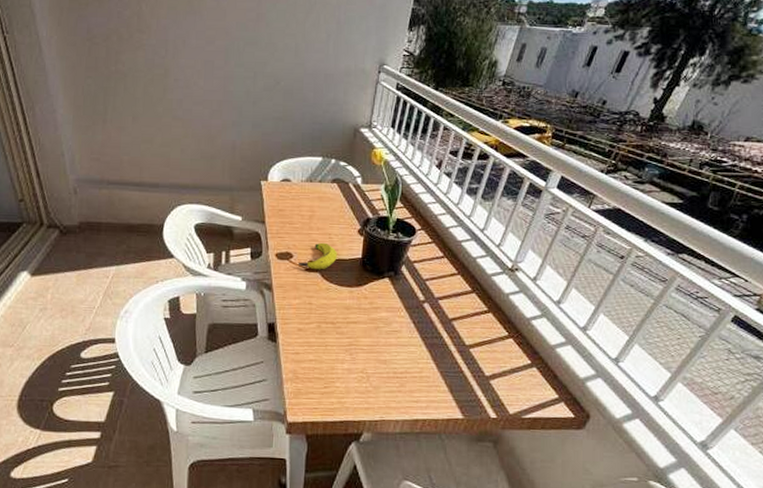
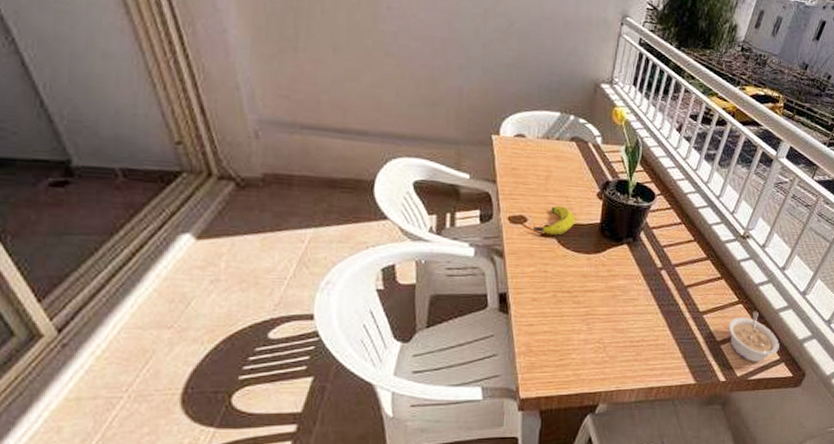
legume: none [498,346,557,400] -> present [728,311,779,362]

